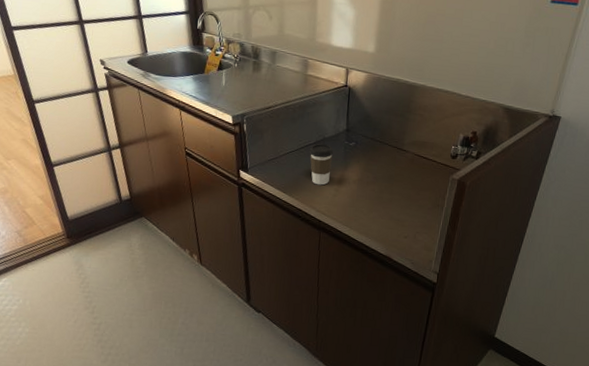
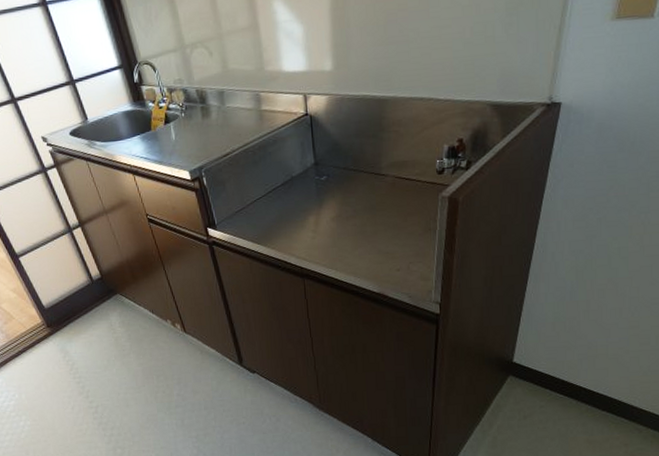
coffee cup: present [309,143,333,186] -> none [278,183,305,230]

